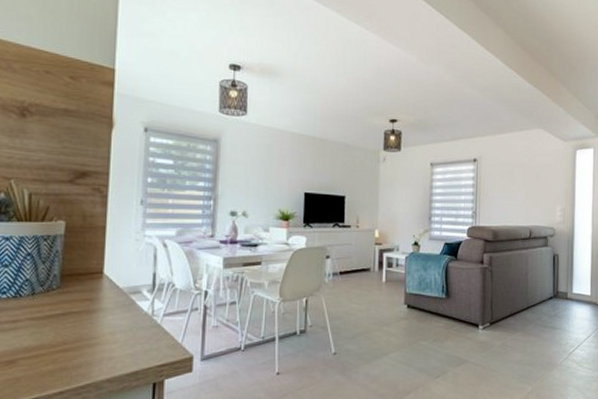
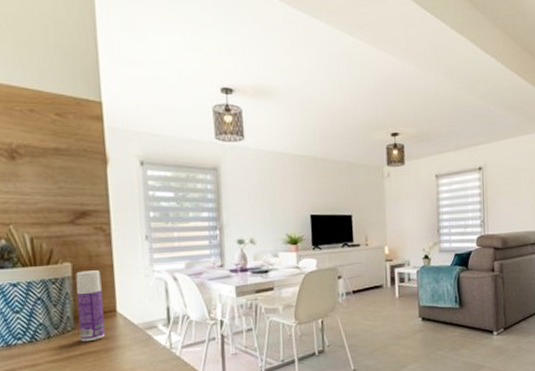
bottle: none [64,230,93,302] -> present [76,270,106,342]

